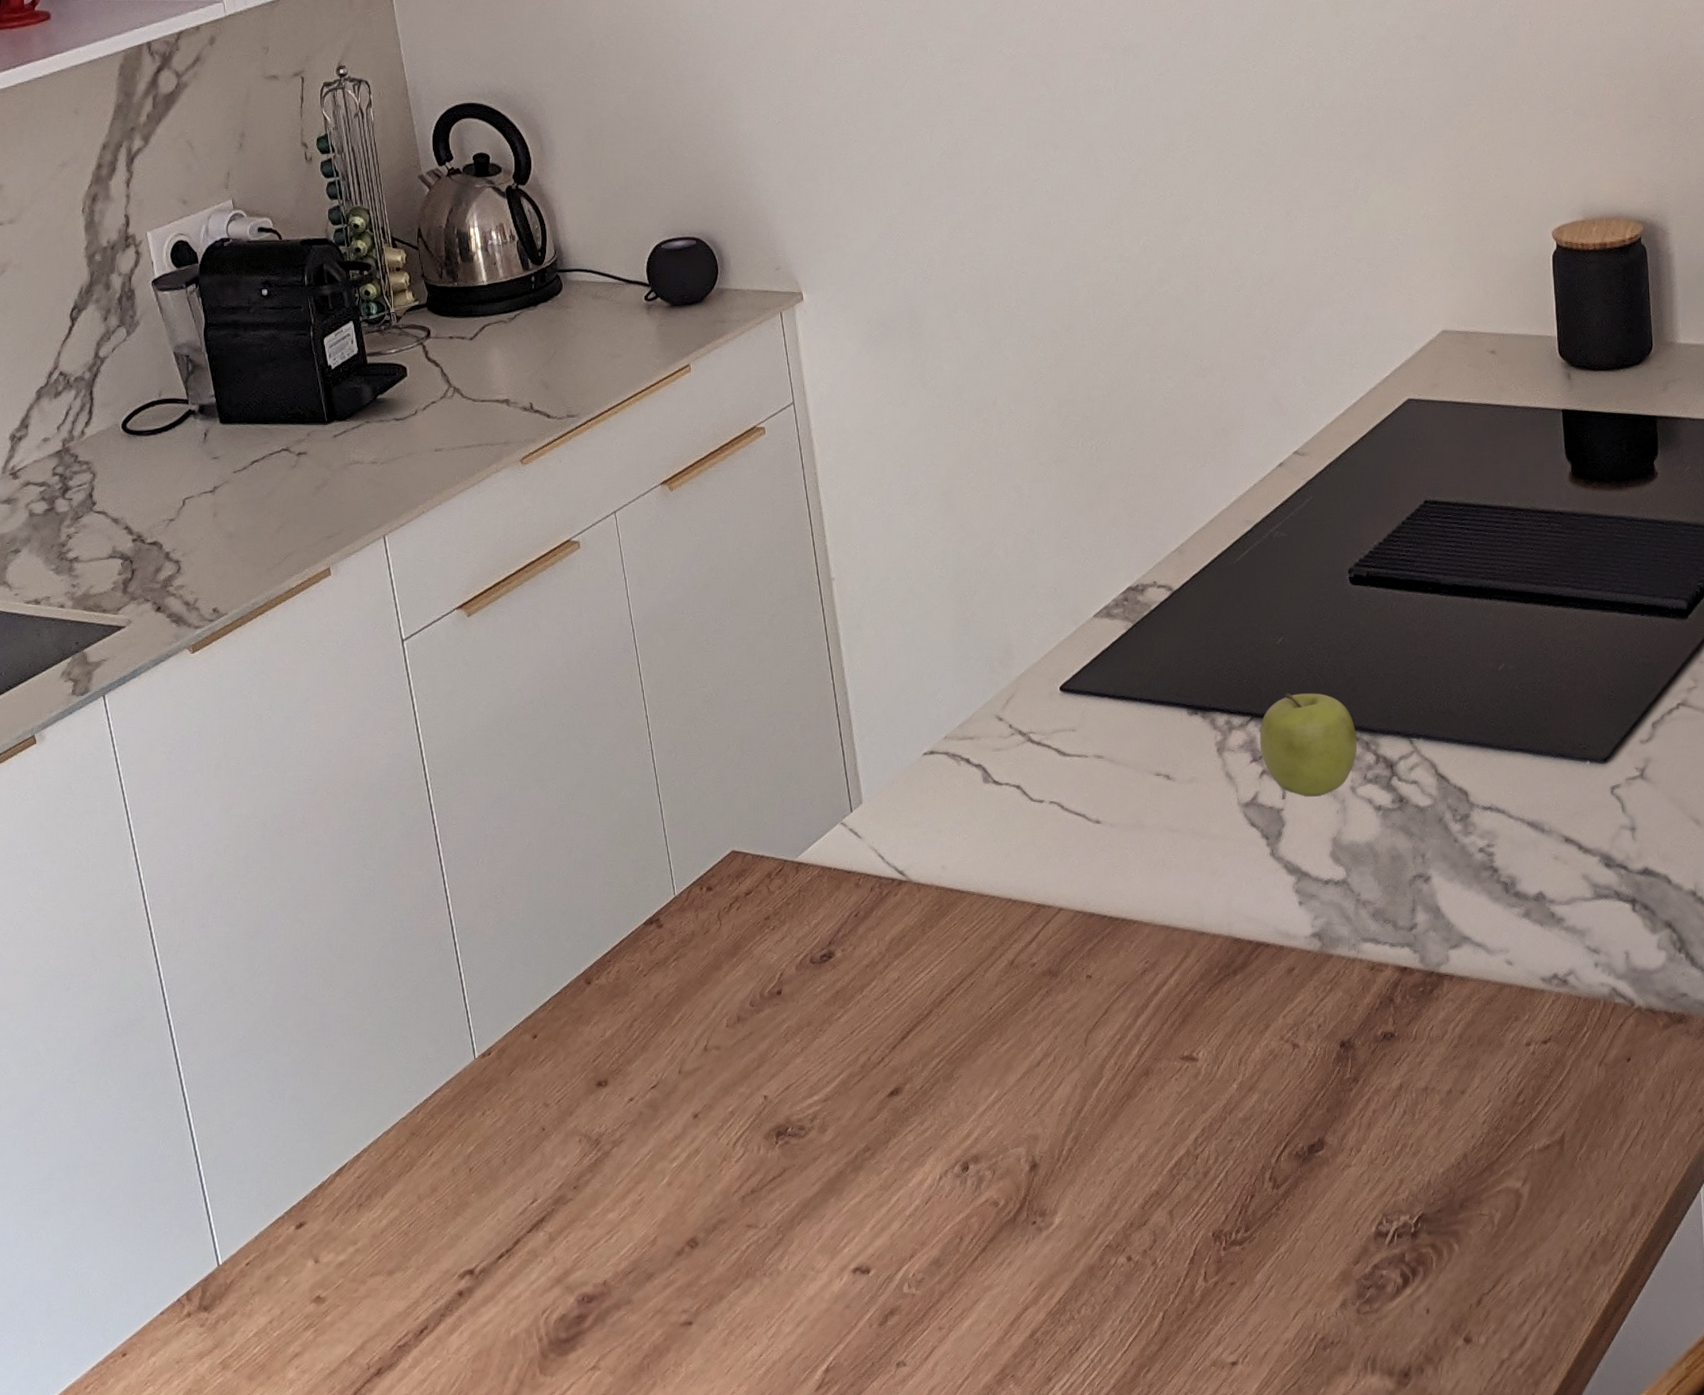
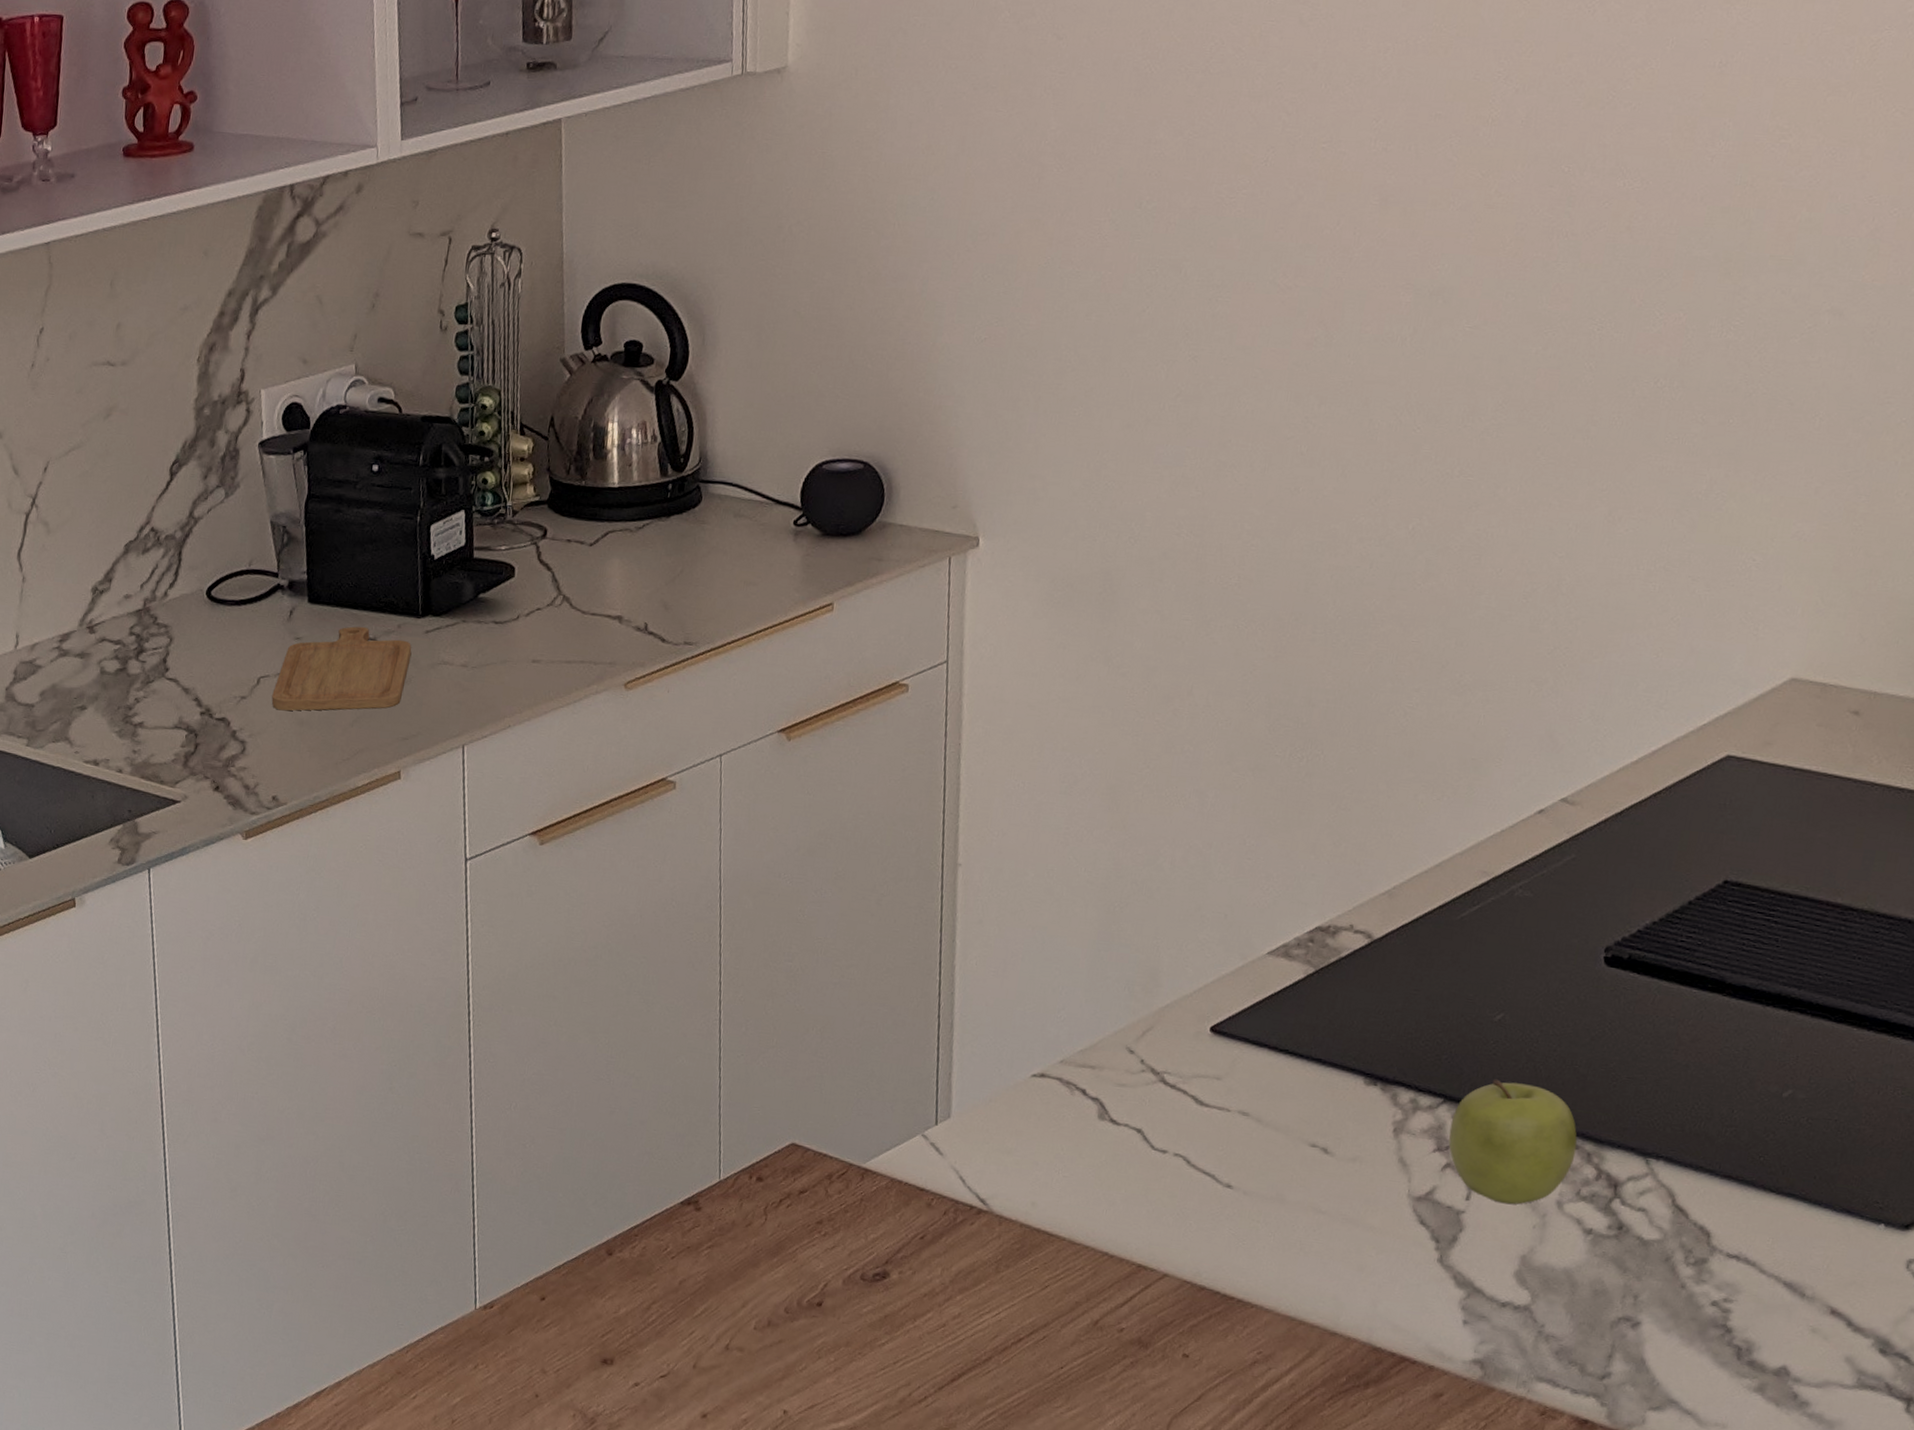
chopping board: none [199,440,324,527] -> present [271,626,412,711]

